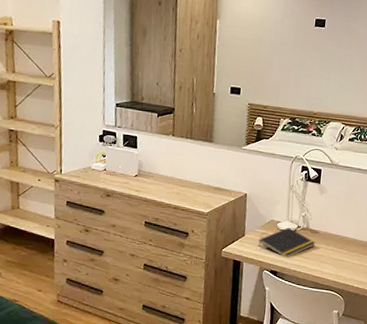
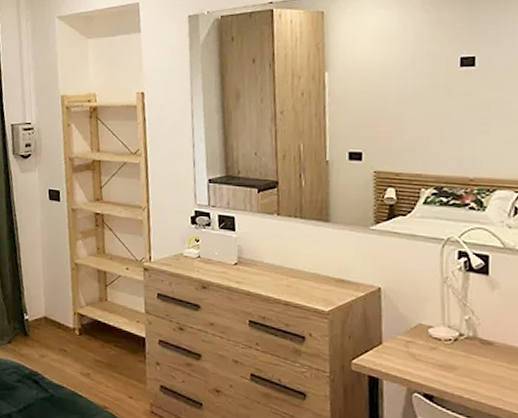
notepad: present [258,228,316,258] -> none [402,335,490,378]

